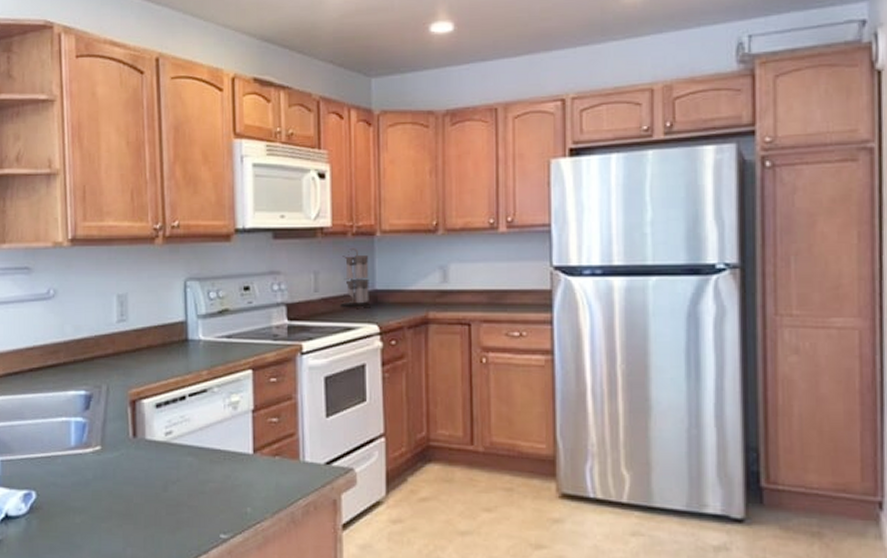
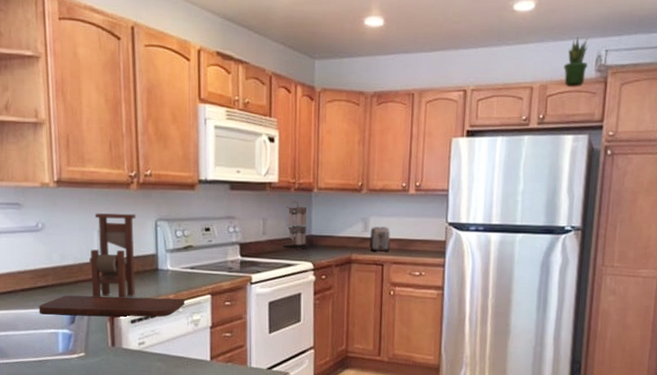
cutting board: none [48,374,221,401] -> present [39,295,185,318]
paper towel holder: none [107,273,162,377] -> present [89,213,136,298]
toaster: none [450,275,479,309] -> present [369,226,391,252]
planter: none [693,22,725,85] -> present [564,37,589,87]

